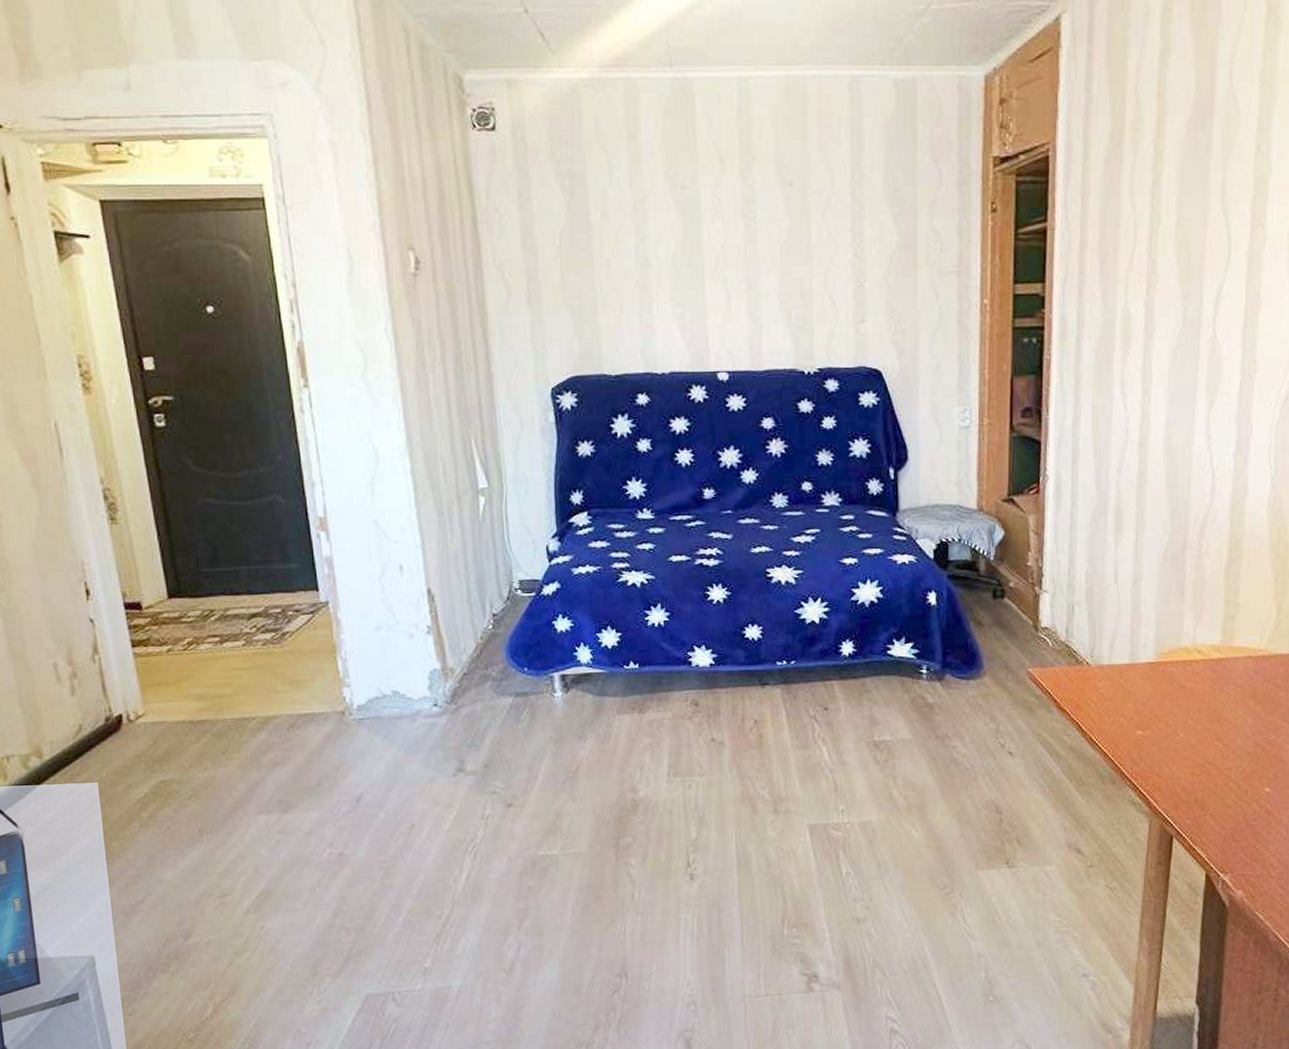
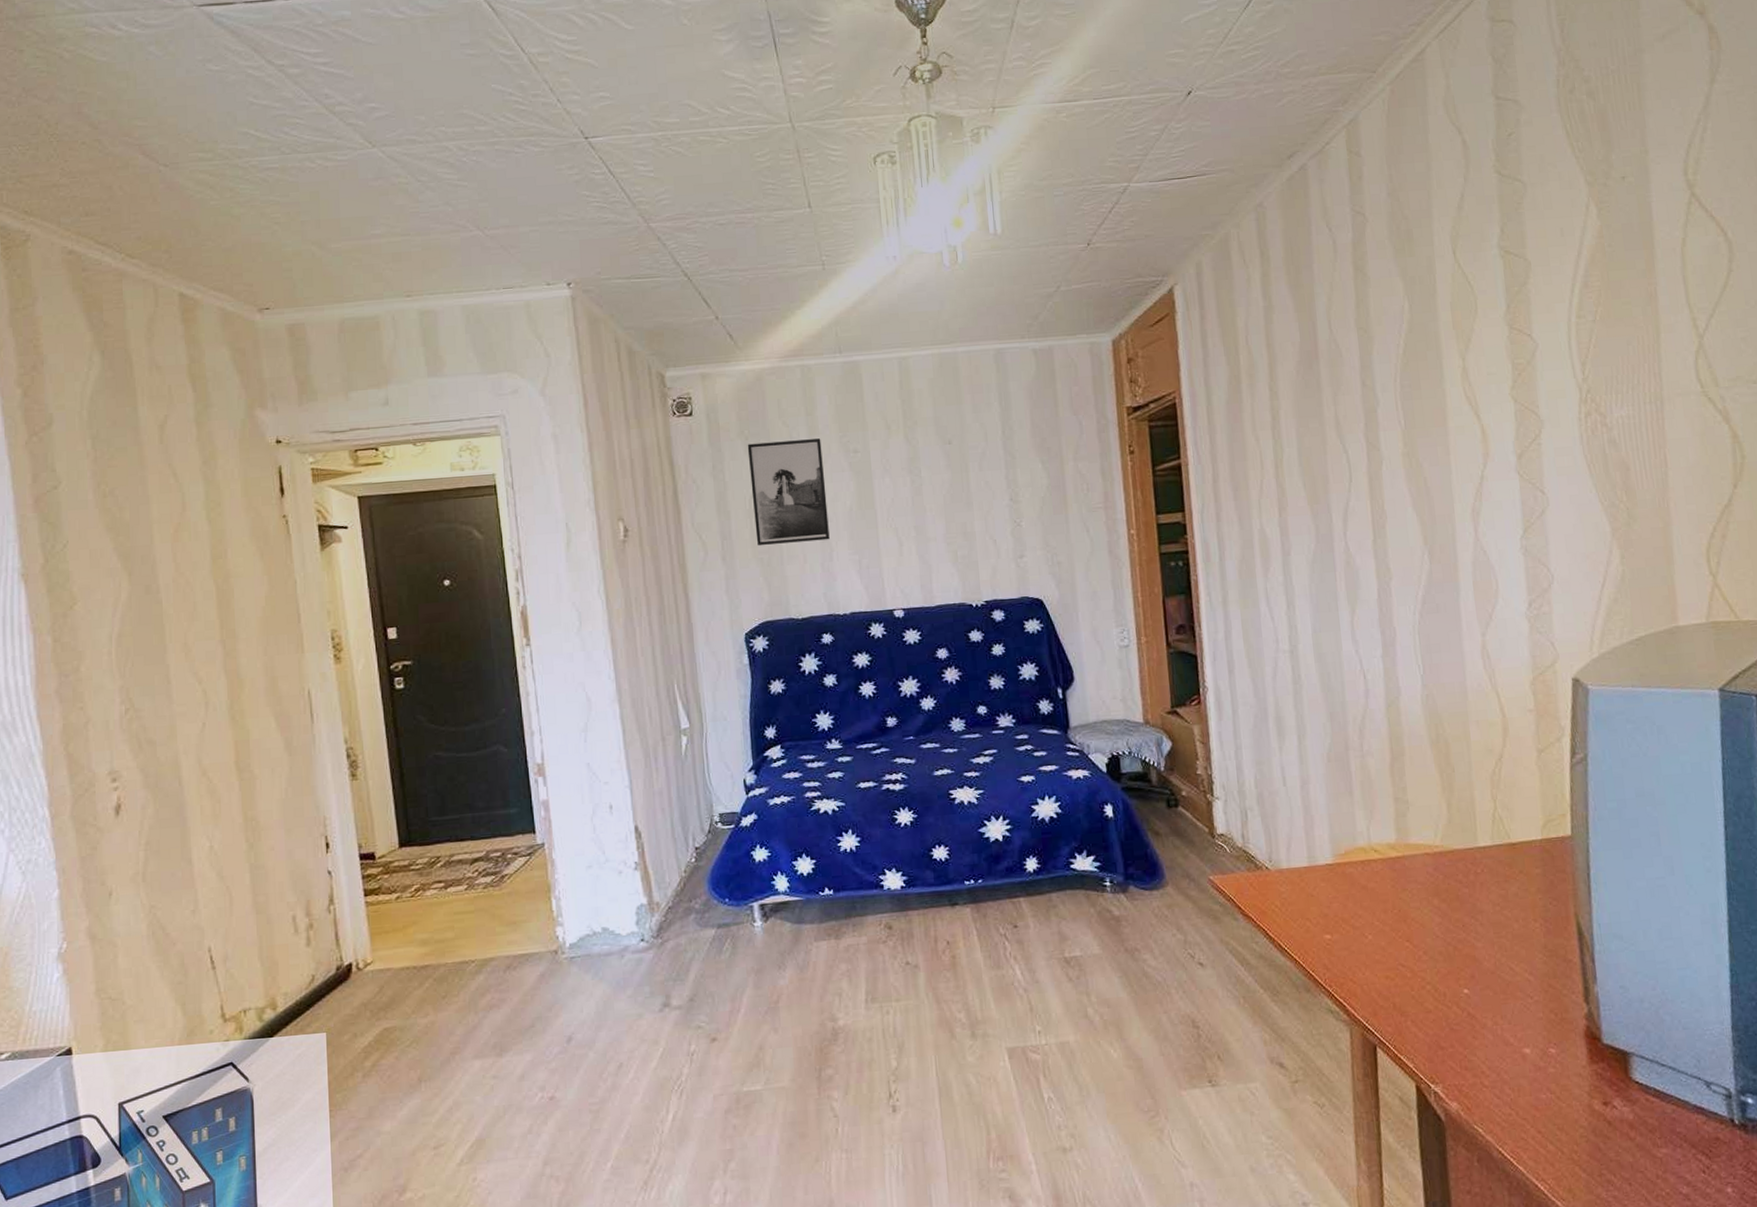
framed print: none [559,169,650,289] -> present [747,438,830,545]

